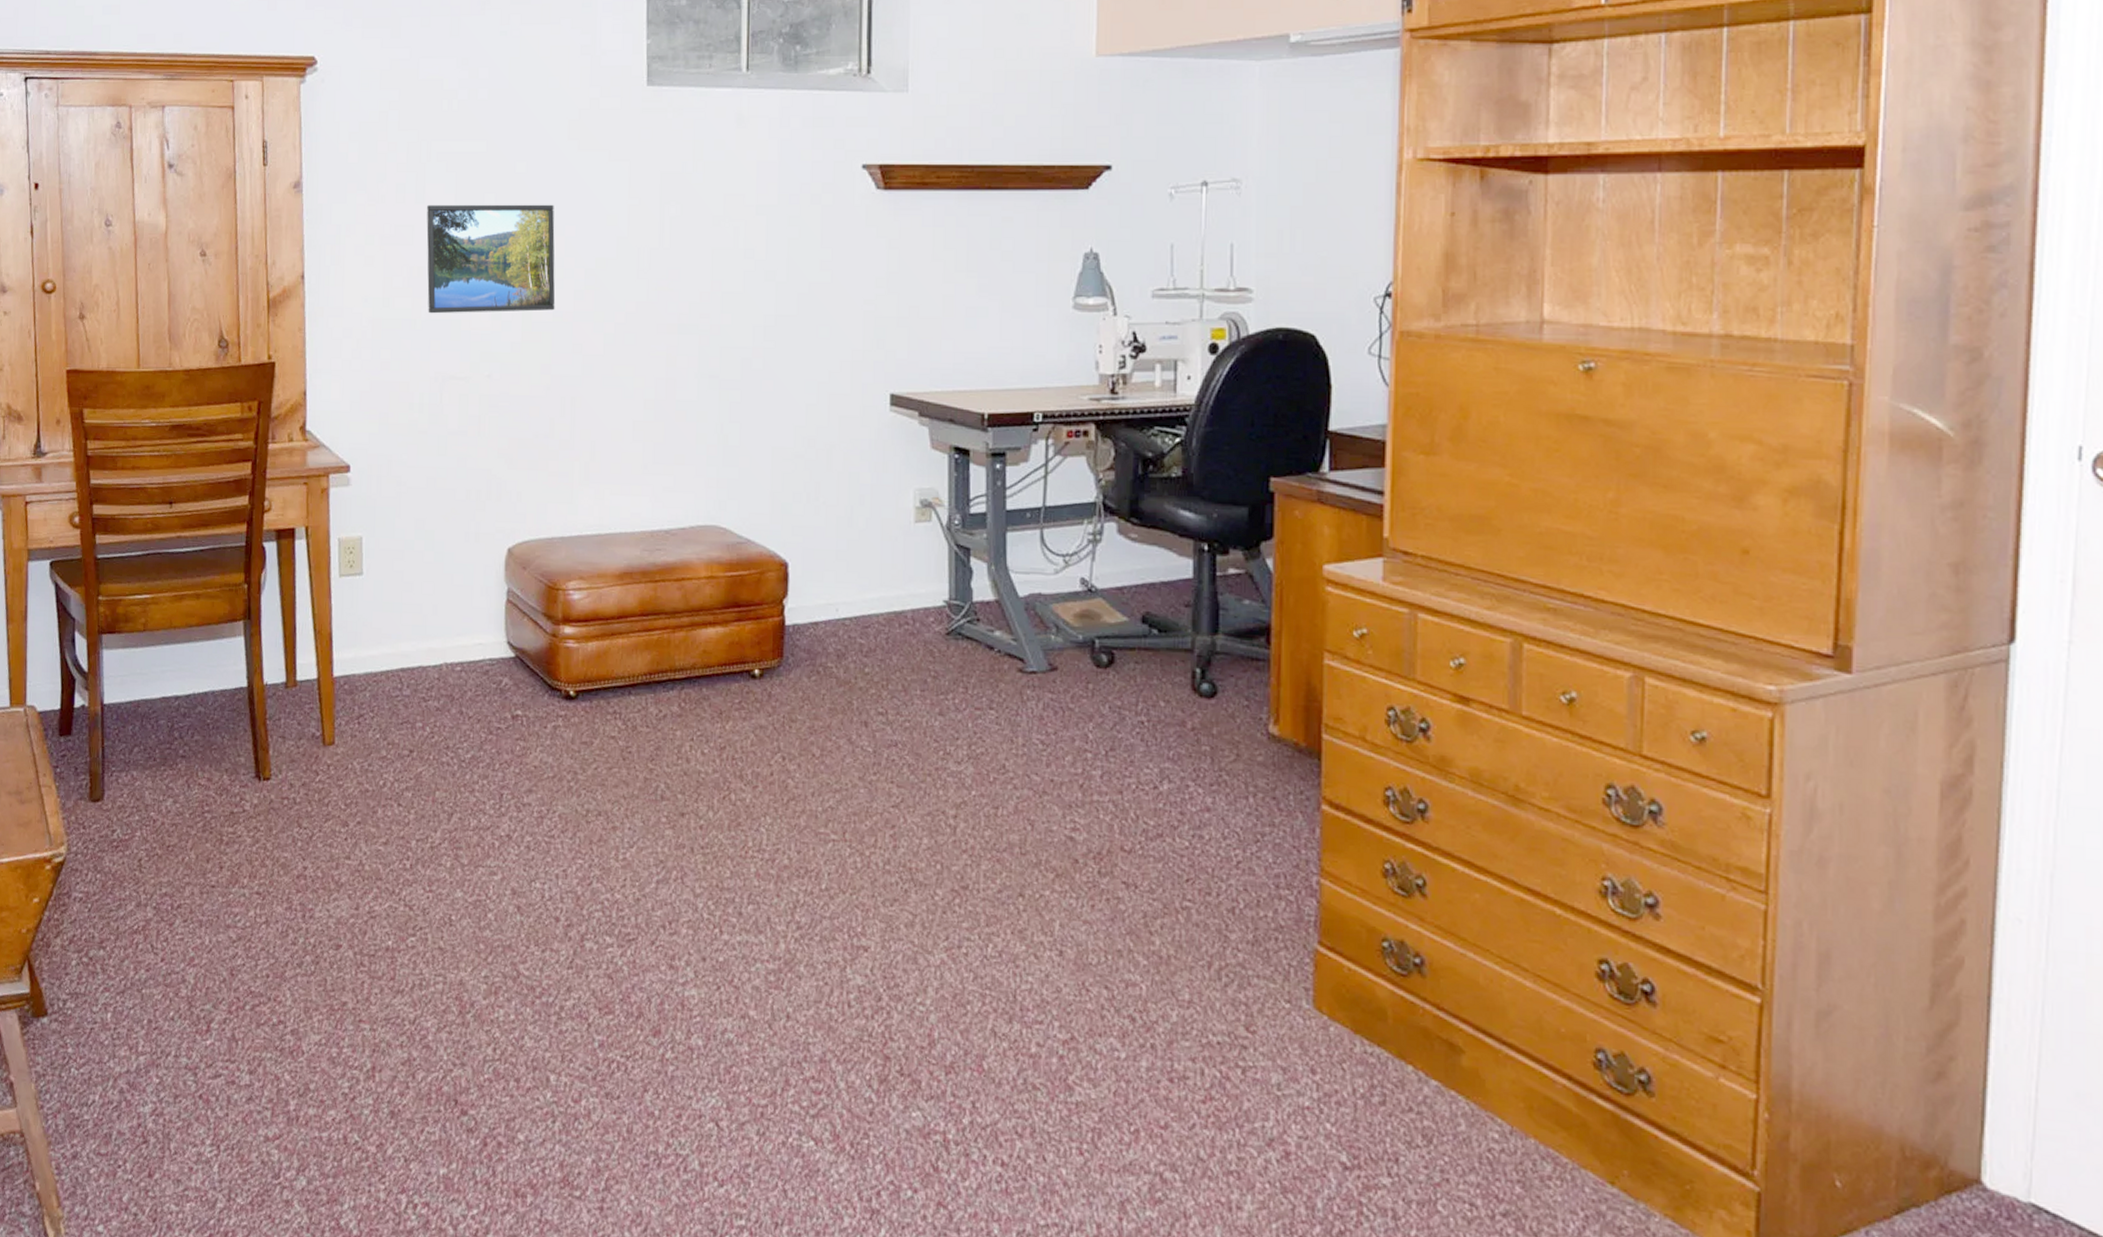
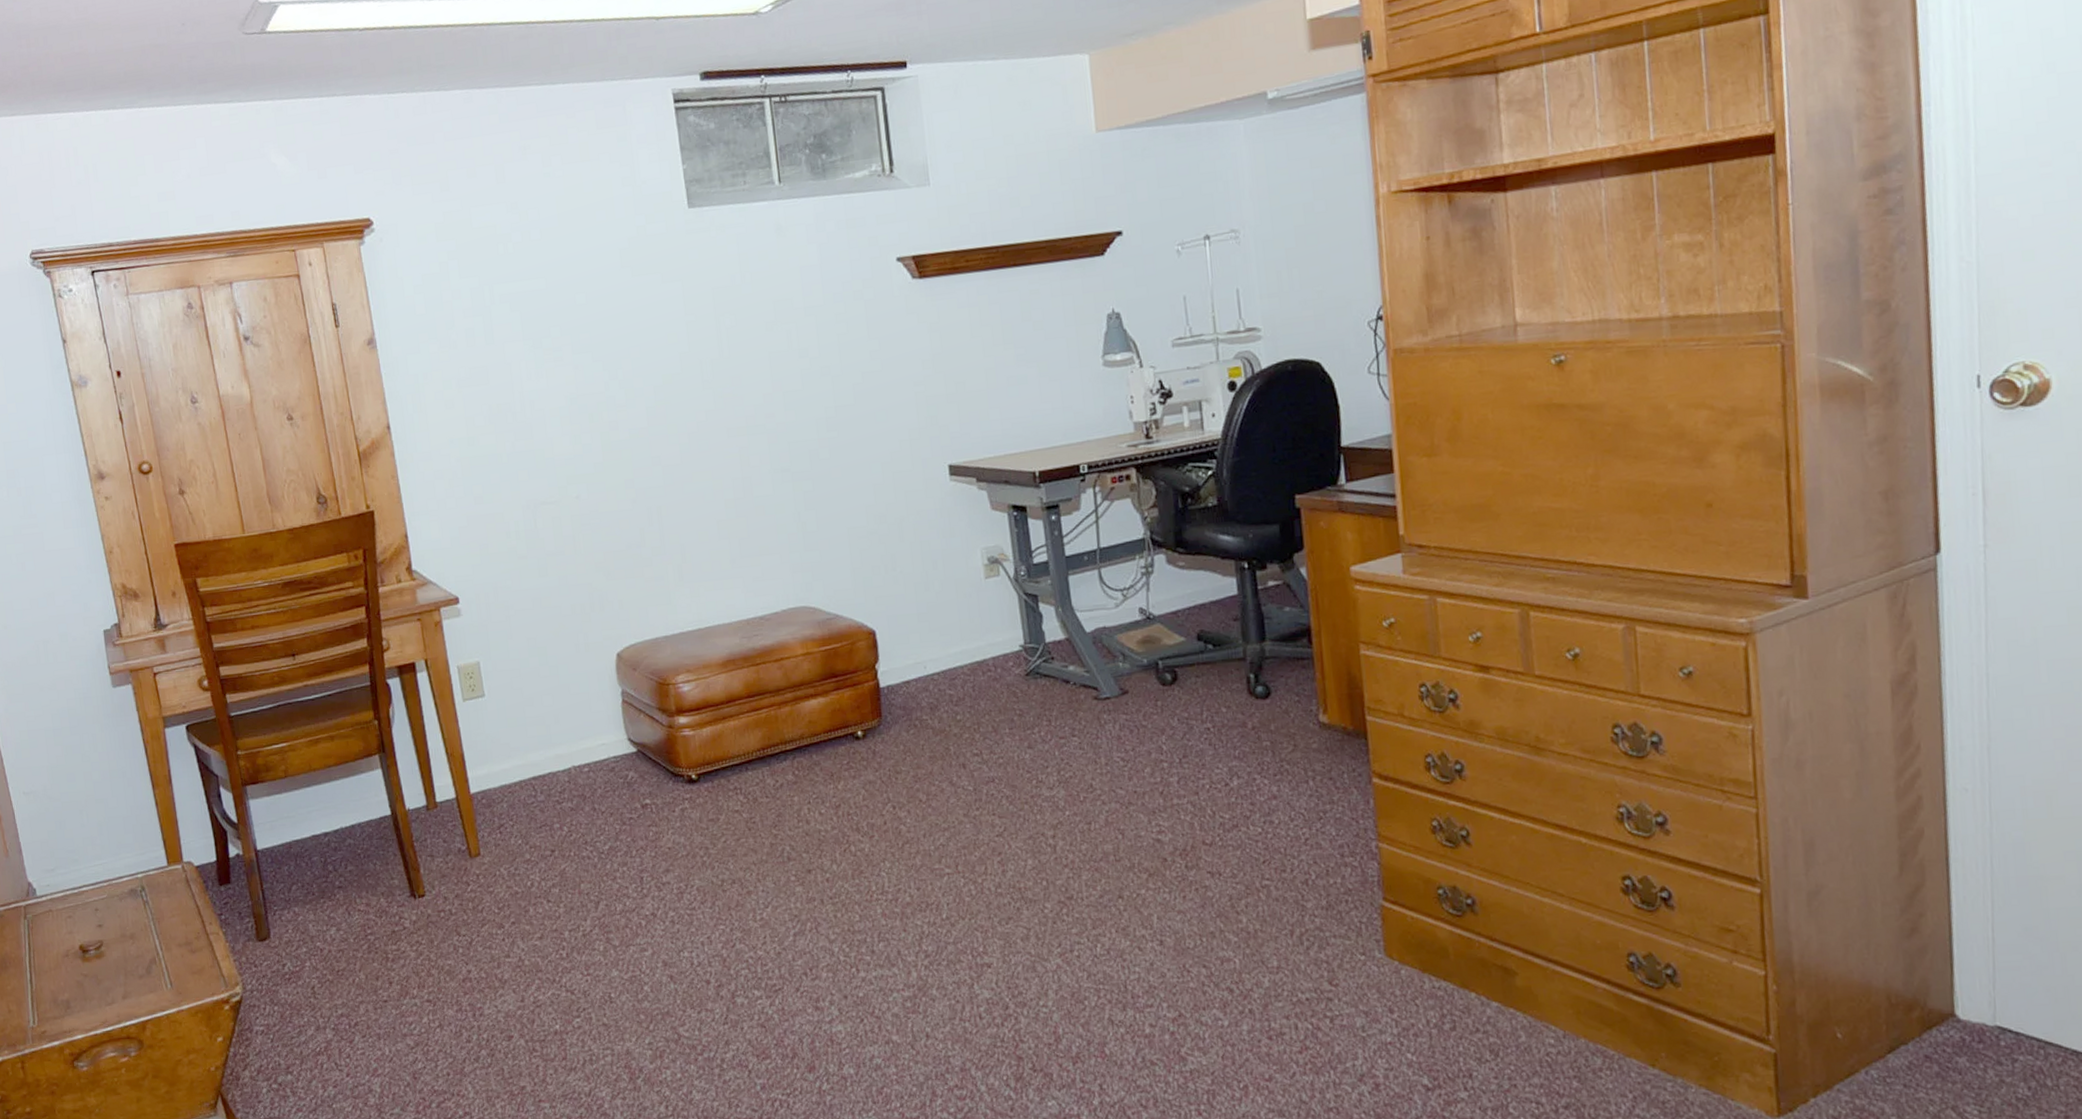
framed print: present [426,204,556,314] -> none [497,330,631,447]

